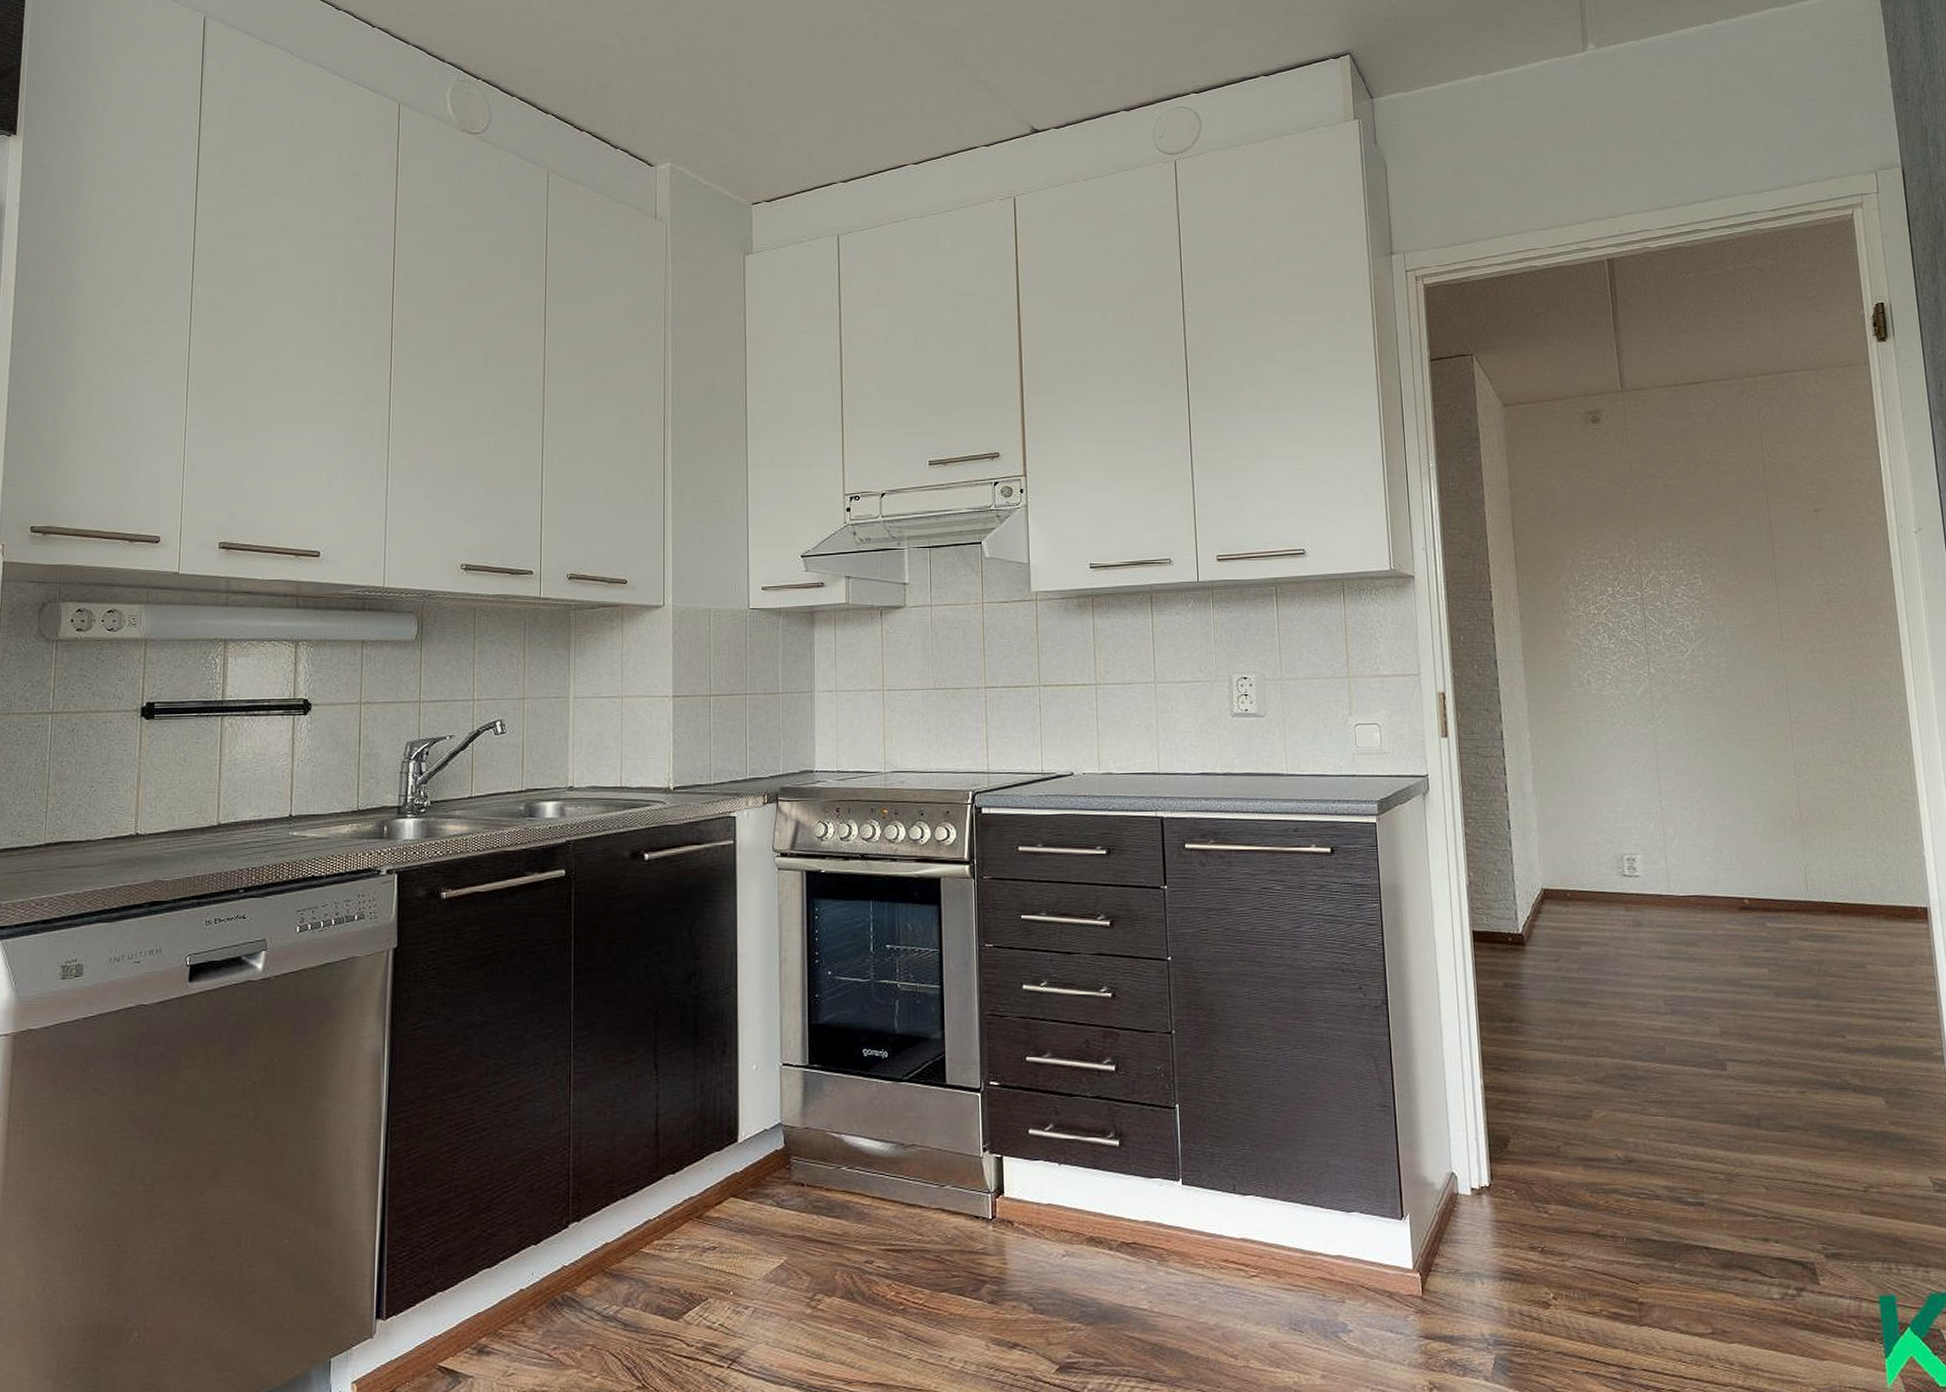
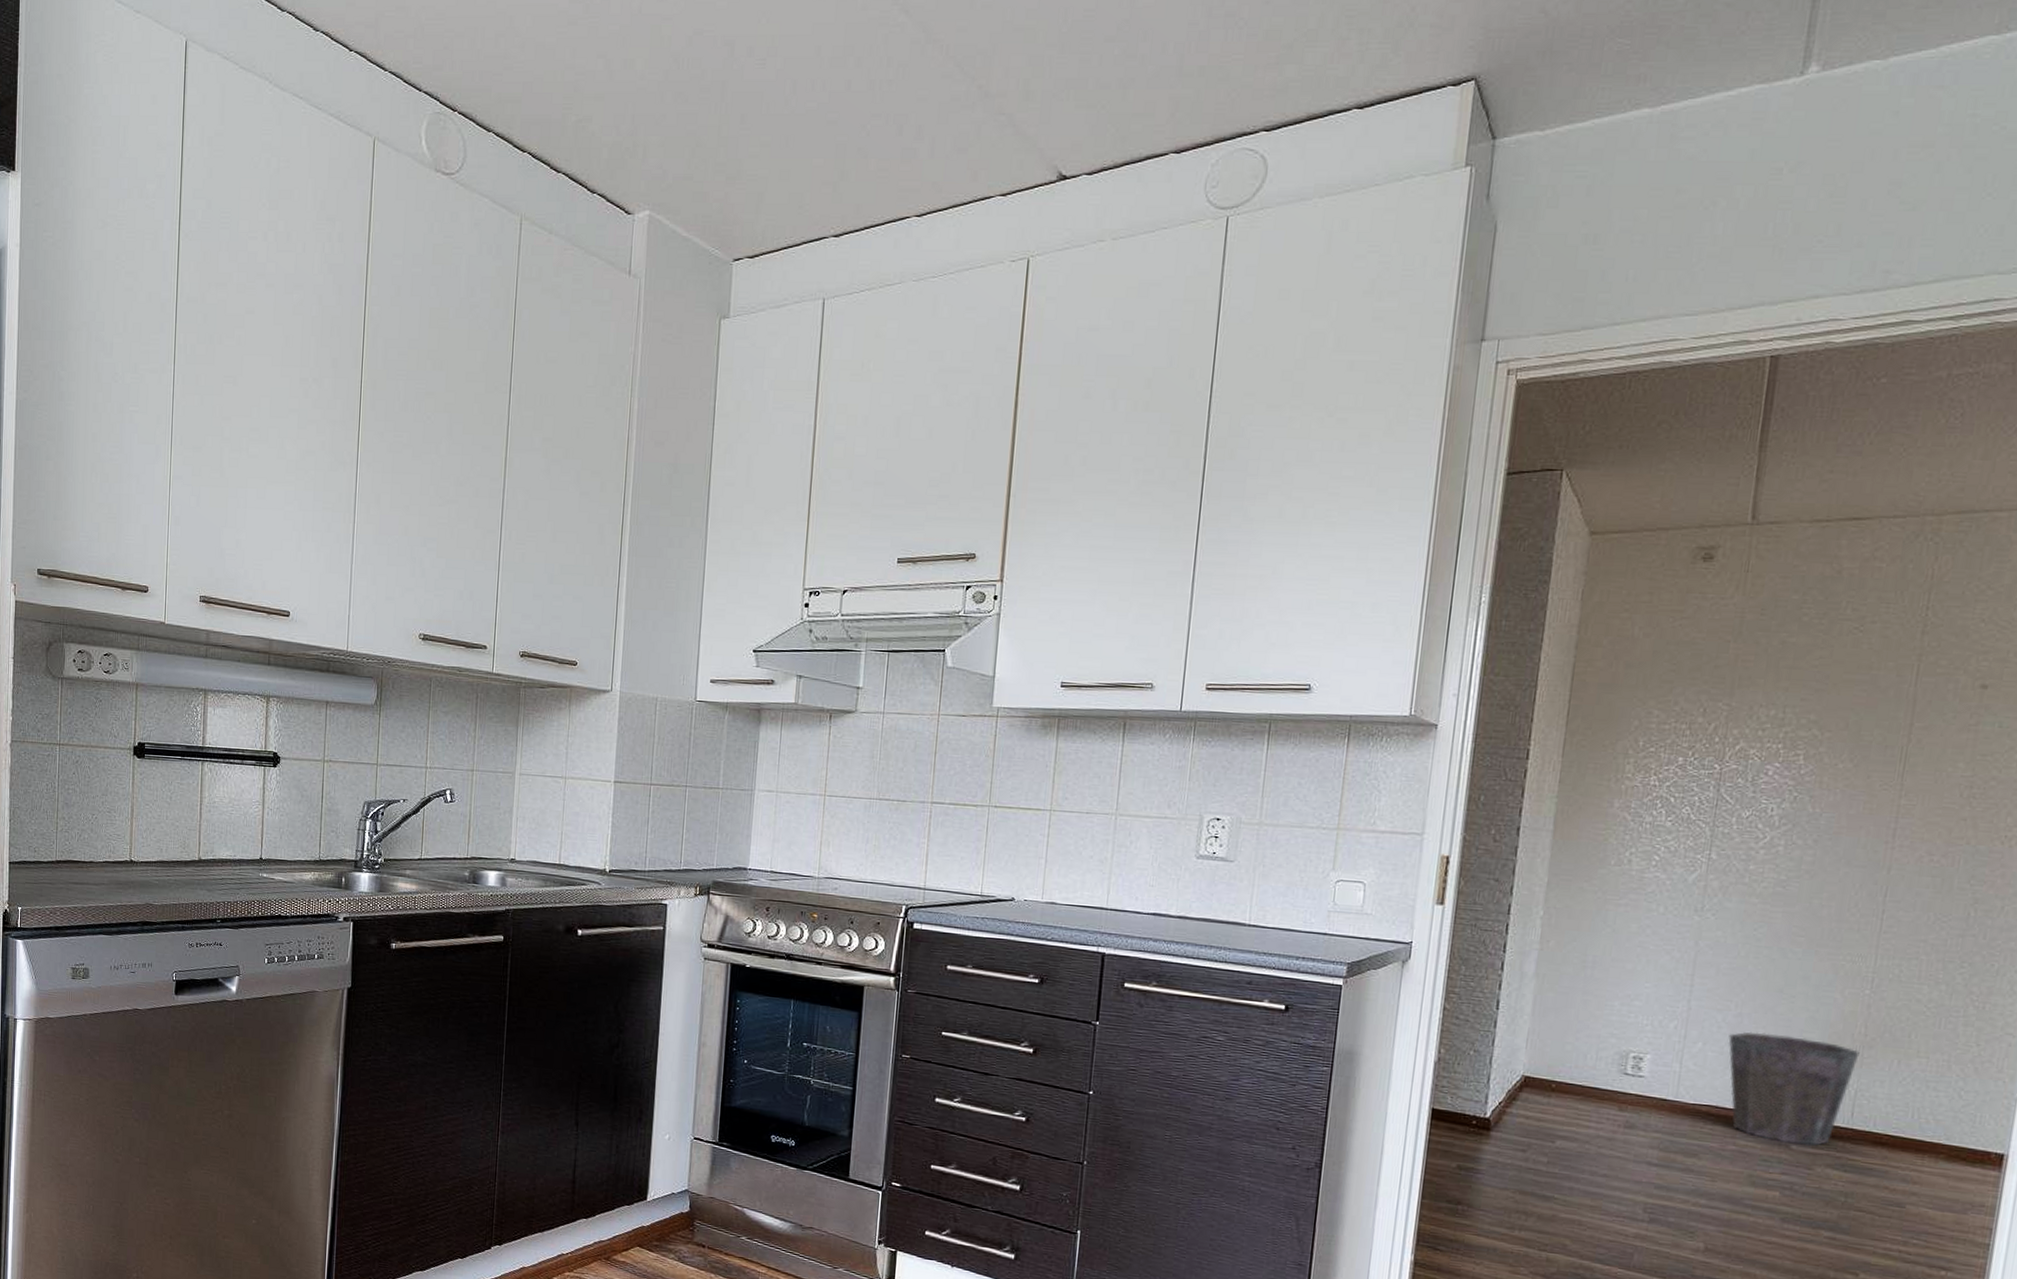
waste bin: none [1698,823,1800,922] -> present [1728,1031,1860,1146]

